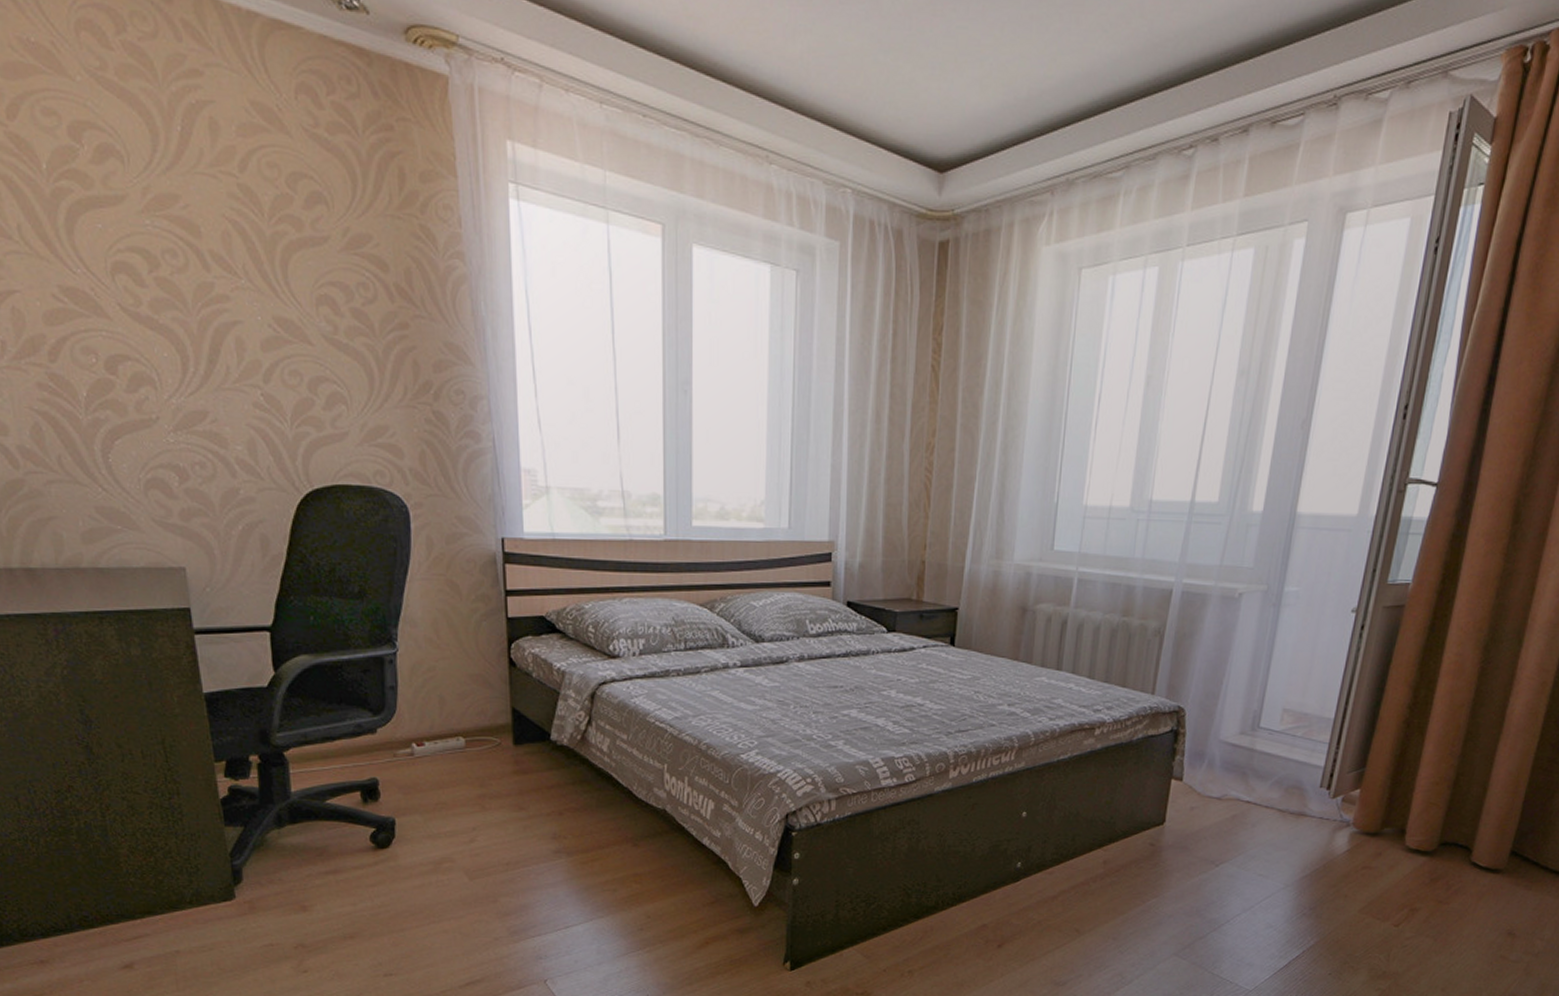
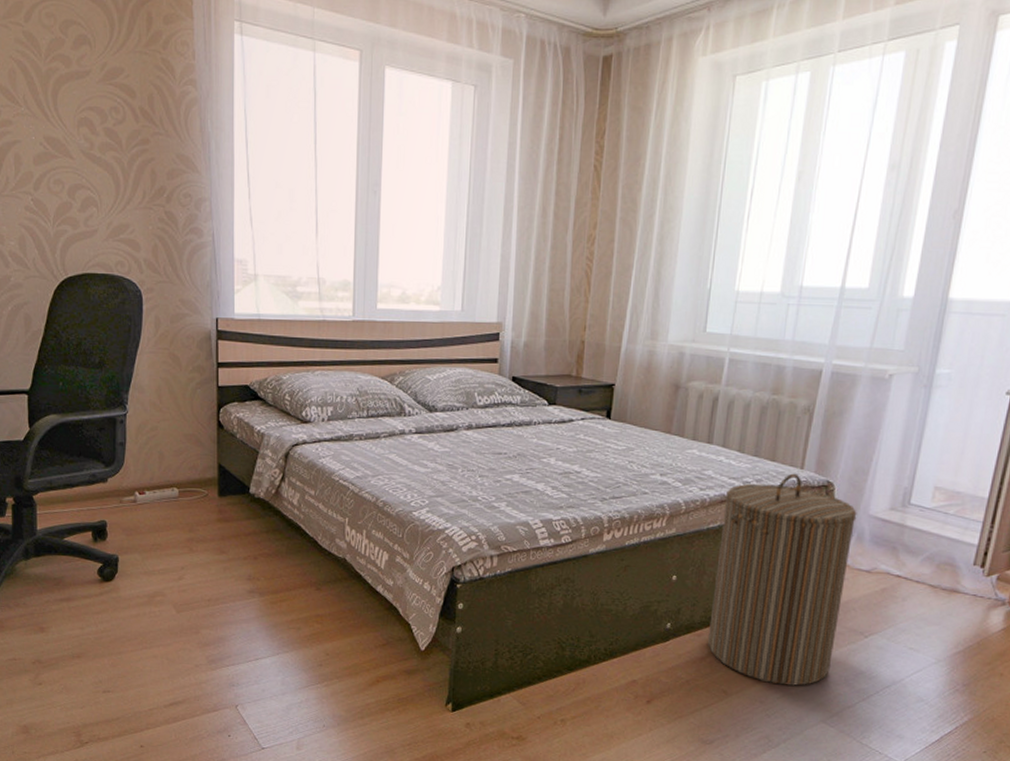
laundry hamper: none [1060,699,1208,920] -> present [708,473,857,686]

